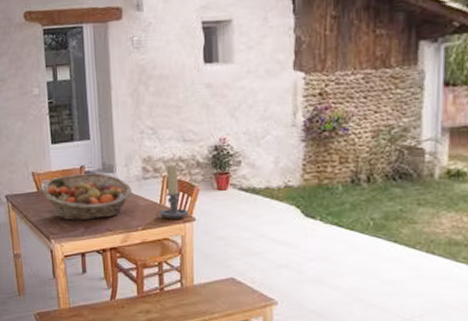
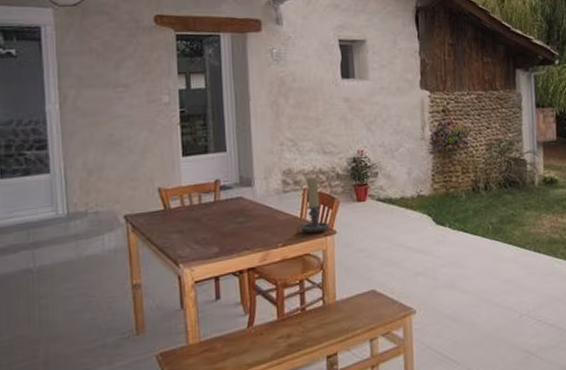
fruit basket: present [43,173,132,220] -> none [171,187,272,241]

